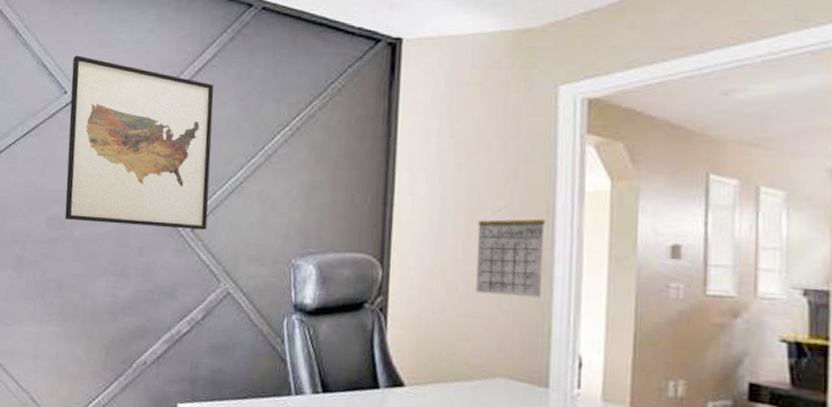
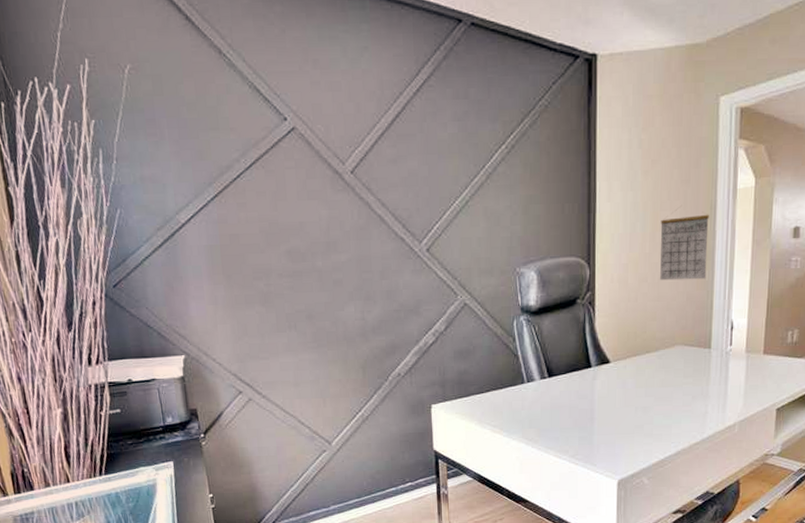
wall art: present [64,55,214,231] -> none [287,77,441,252]

